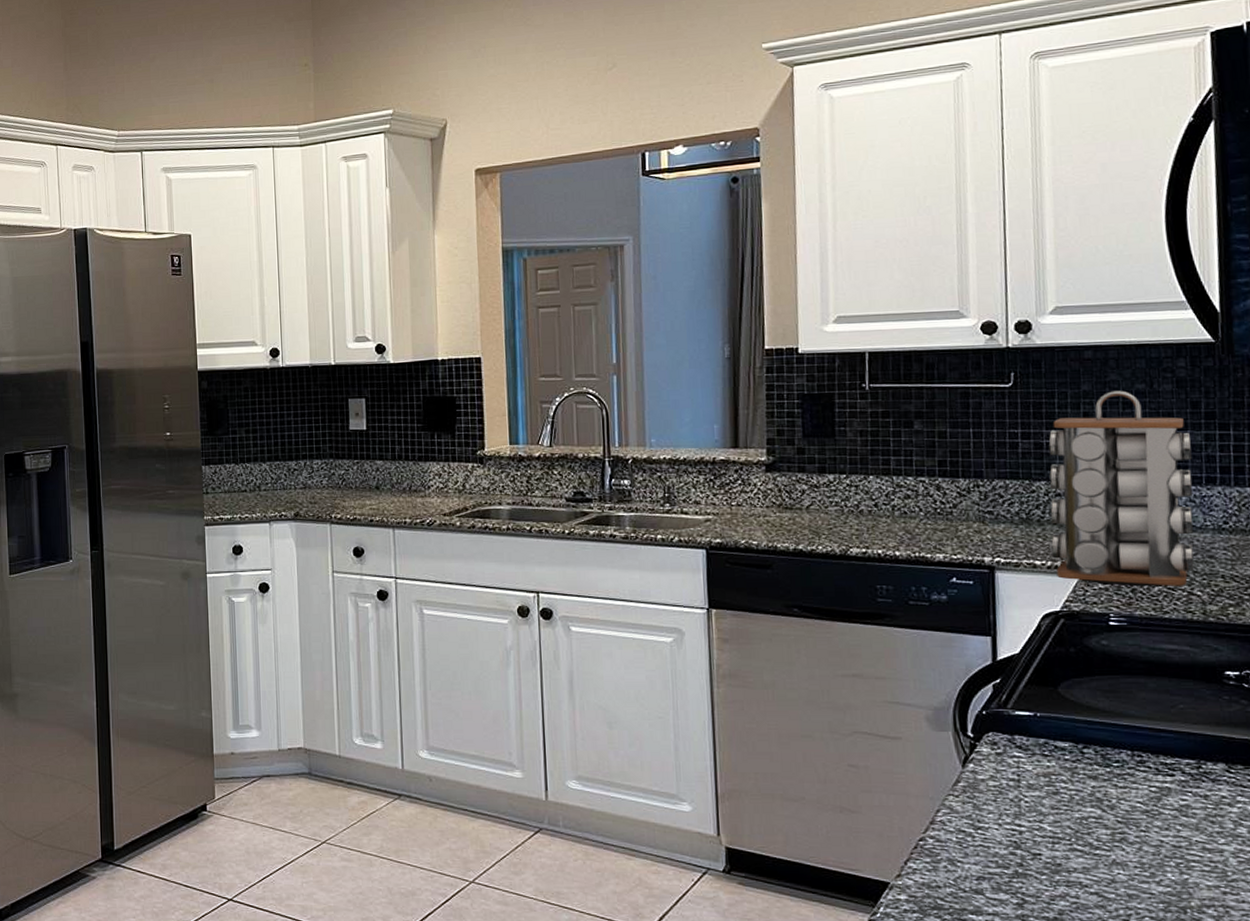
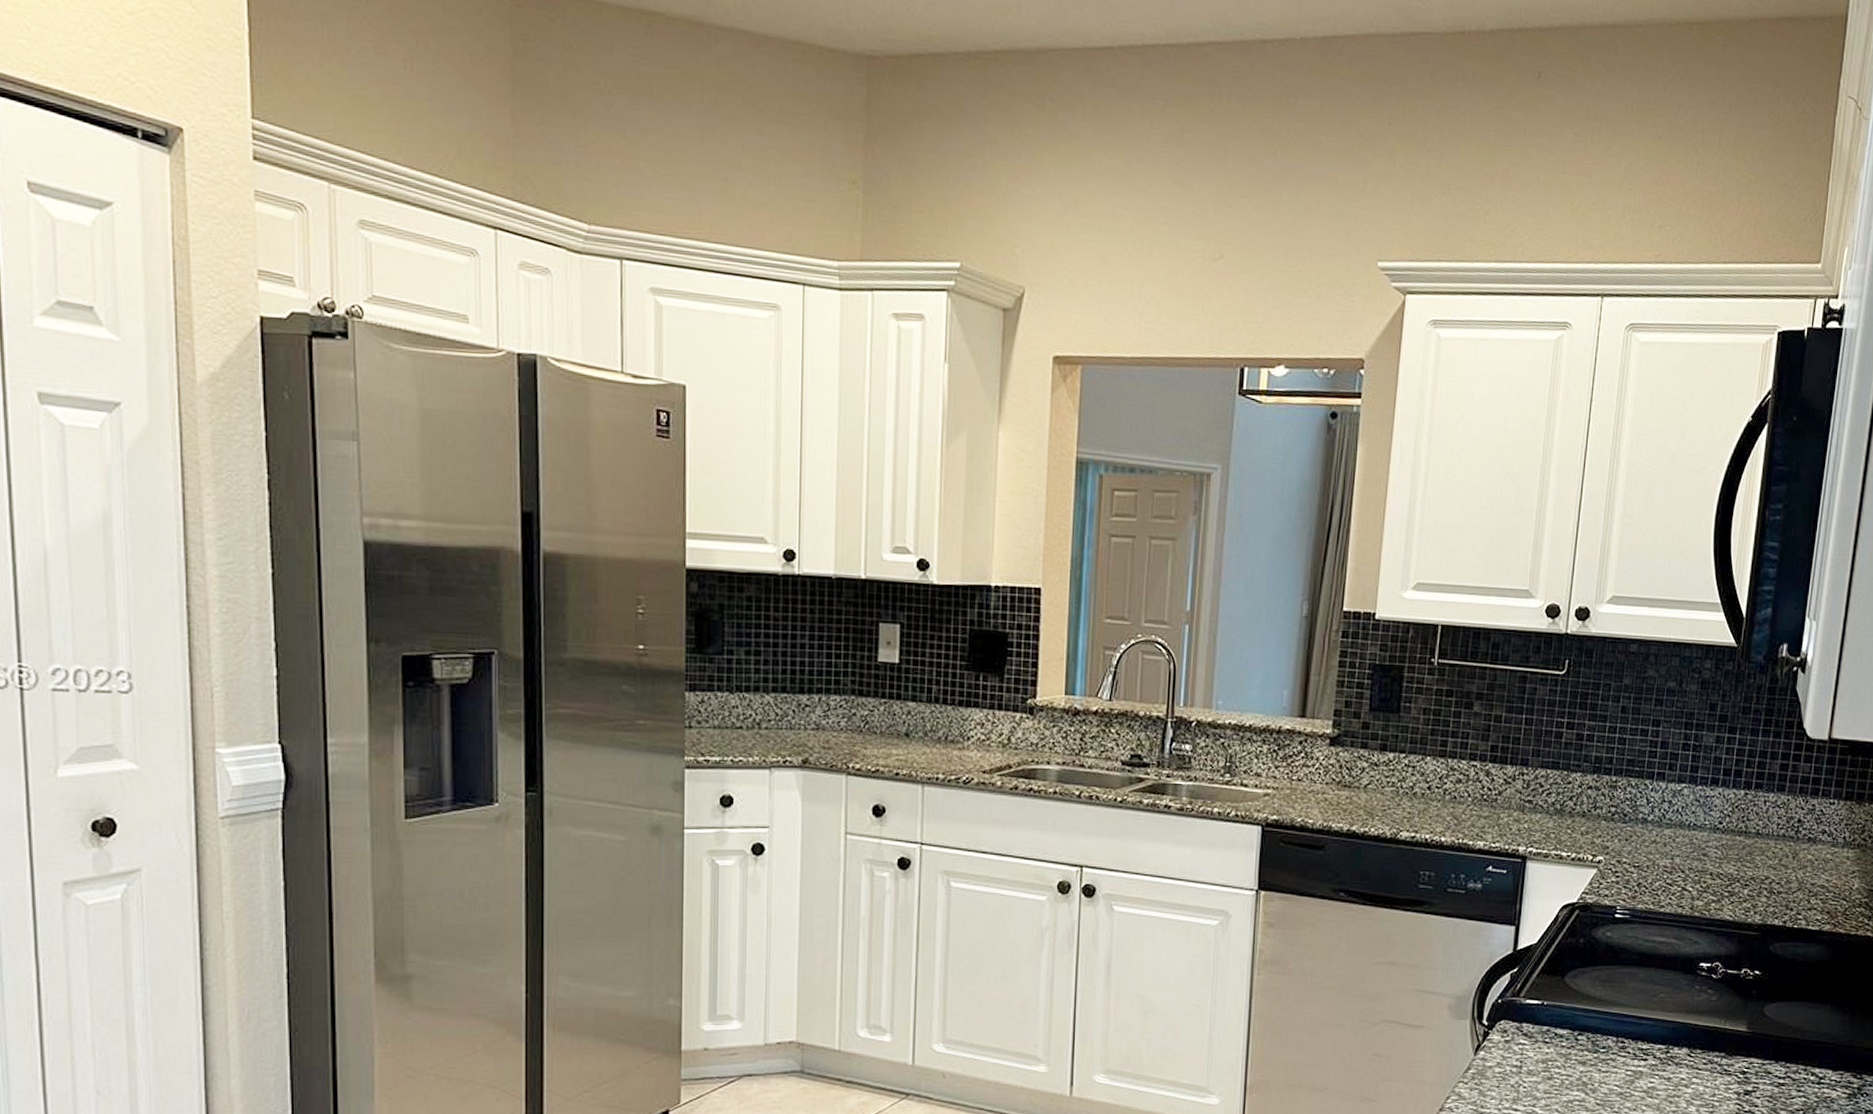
spice rack: present [1048,391,1195,587] -> none [1577,687,1705,882]

